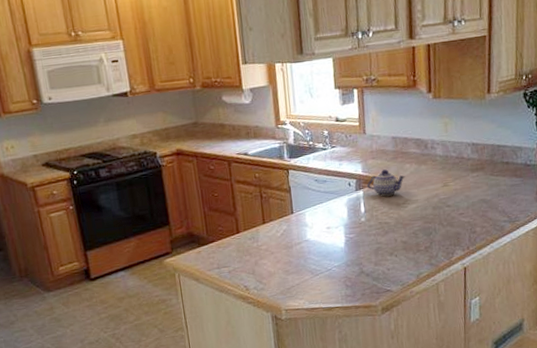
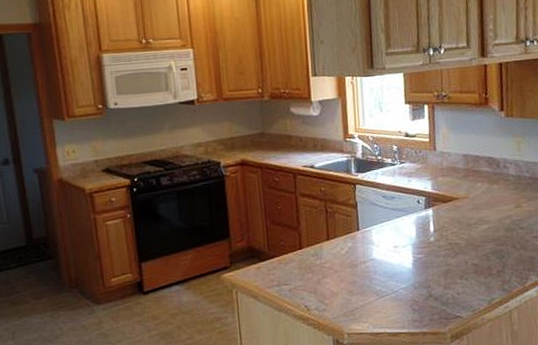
teapot: present [366,169,406,197] -> none [436,187,477,216]

